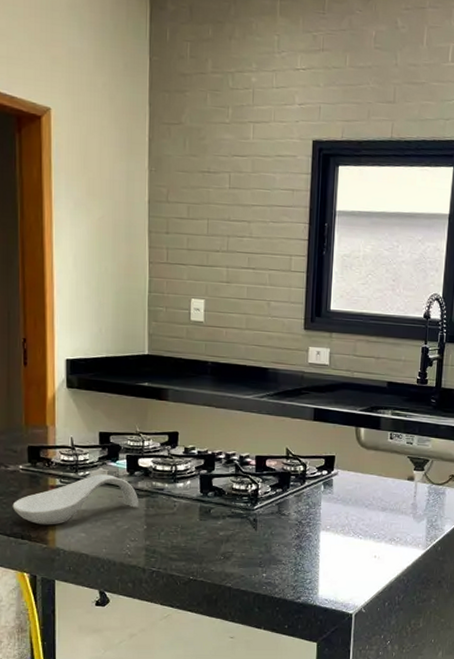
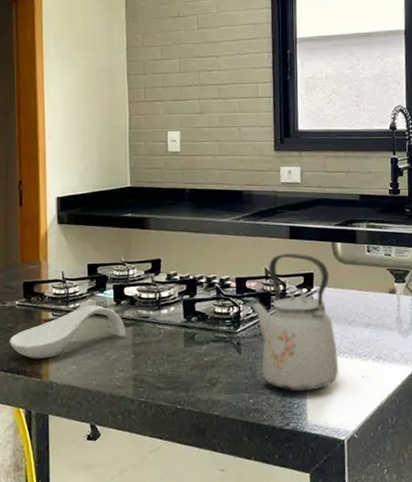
kettle: none [270,434,353,569] -> present [251,253,339,392]

